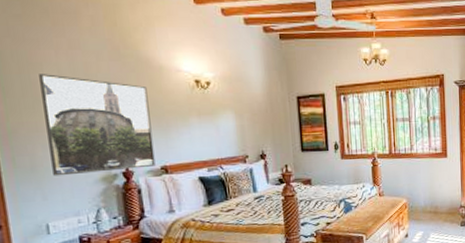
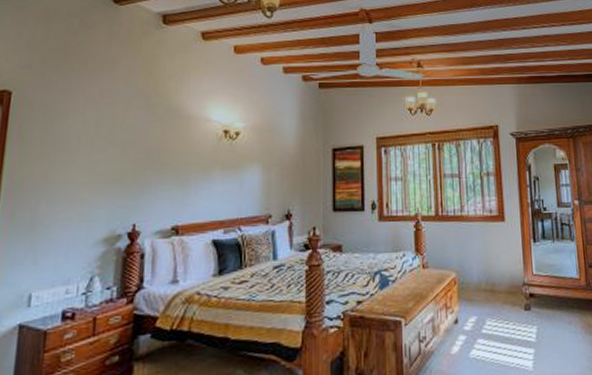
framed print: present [39,74,156,176] -> none [51,123,171,236]

